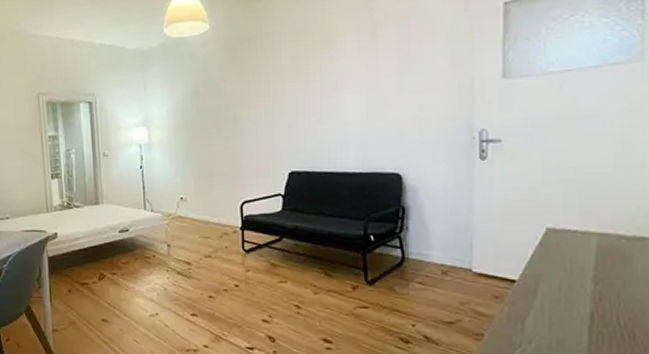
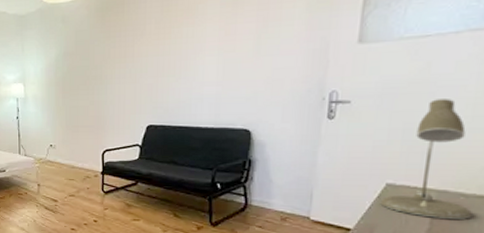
desk lamp: none [543,135,635,264] -> present [380,99,472,219]

